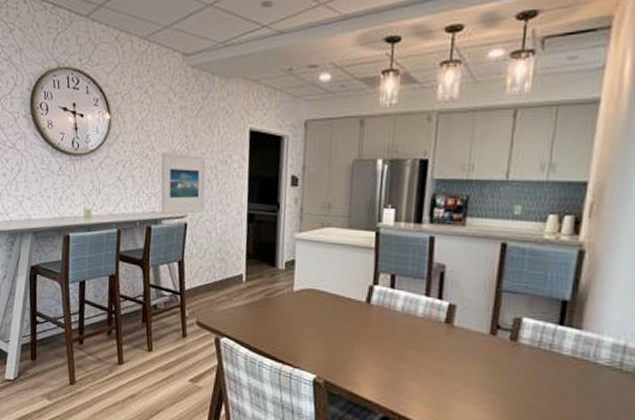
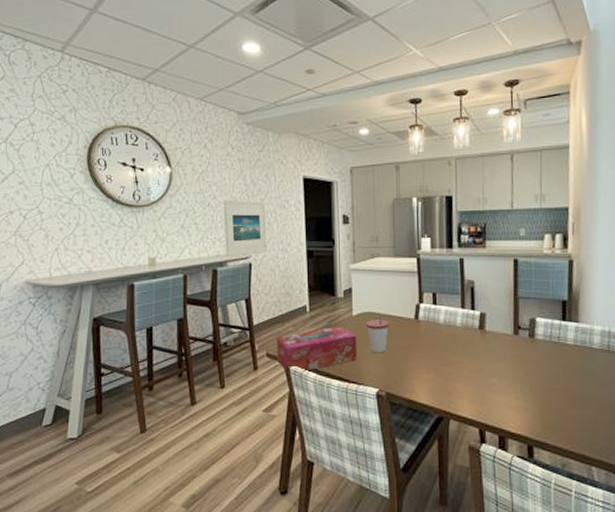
tissue box: none [207,300,297,347] -> present [277,326,358,374]
cup: none [308,294,335,337] -> present [366,316,389,353]

